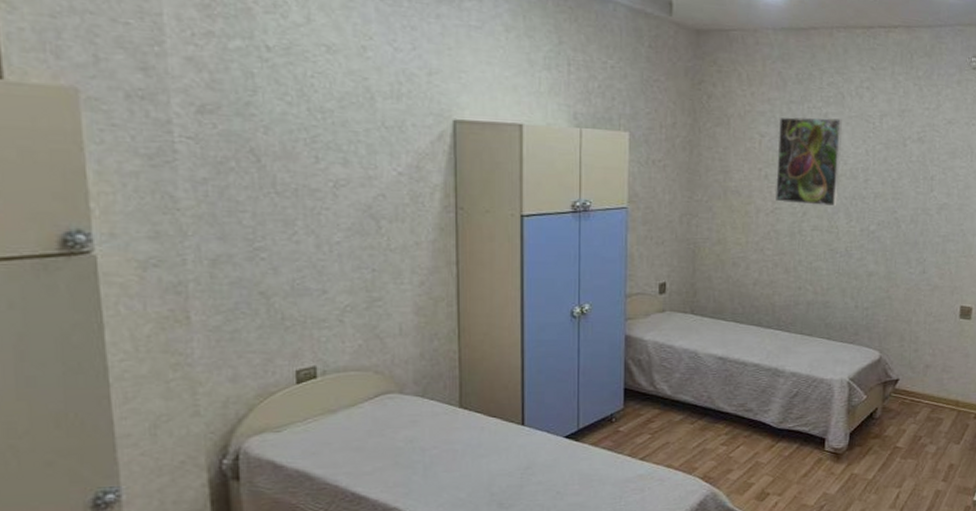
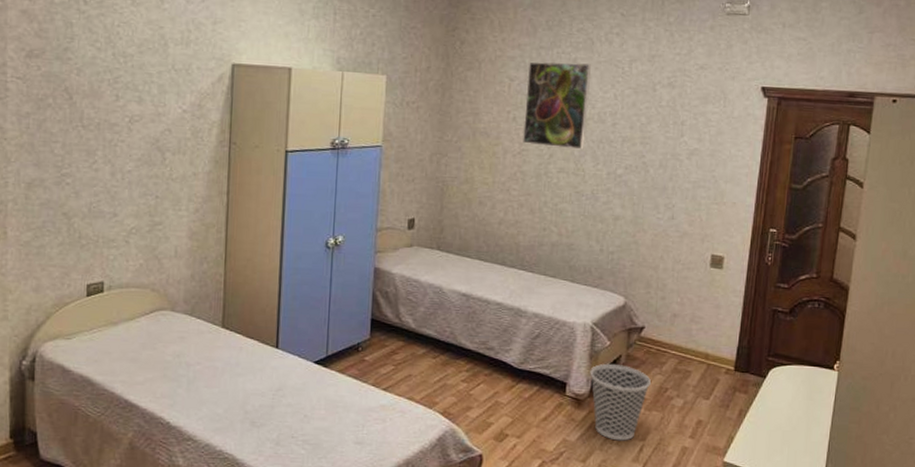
wastebasket: none [848,416,906,490] -> present [590,363,651,441]

